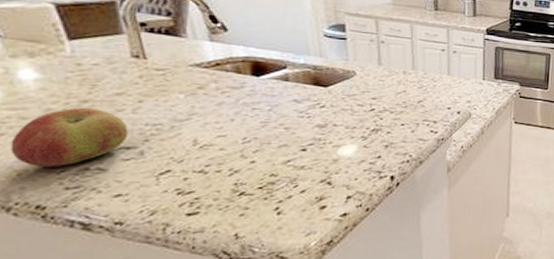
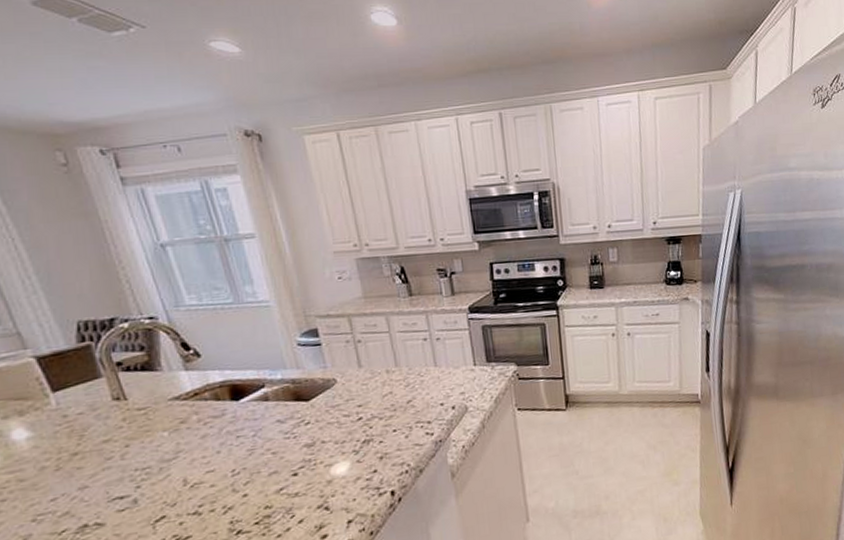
apple: present [10,107,128,167] -> none [13,459,120,530]

